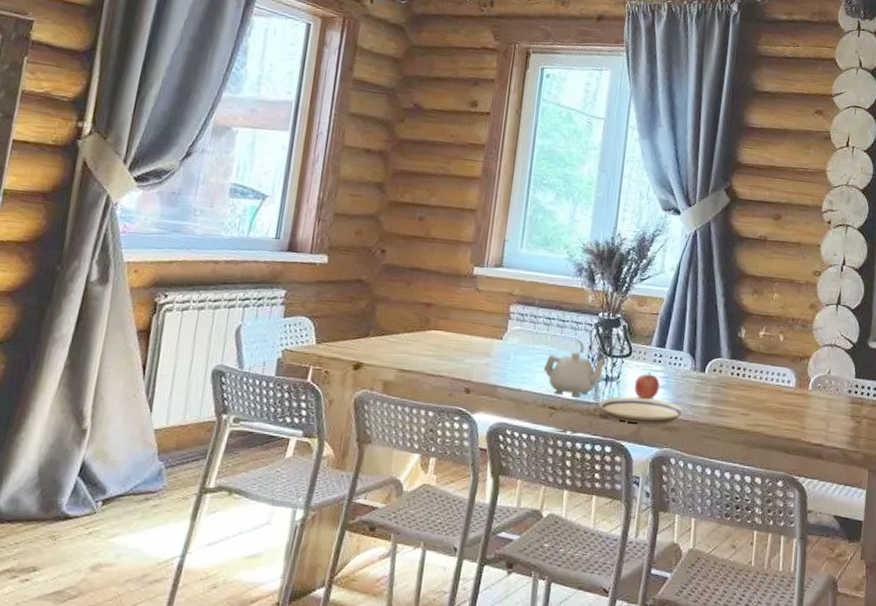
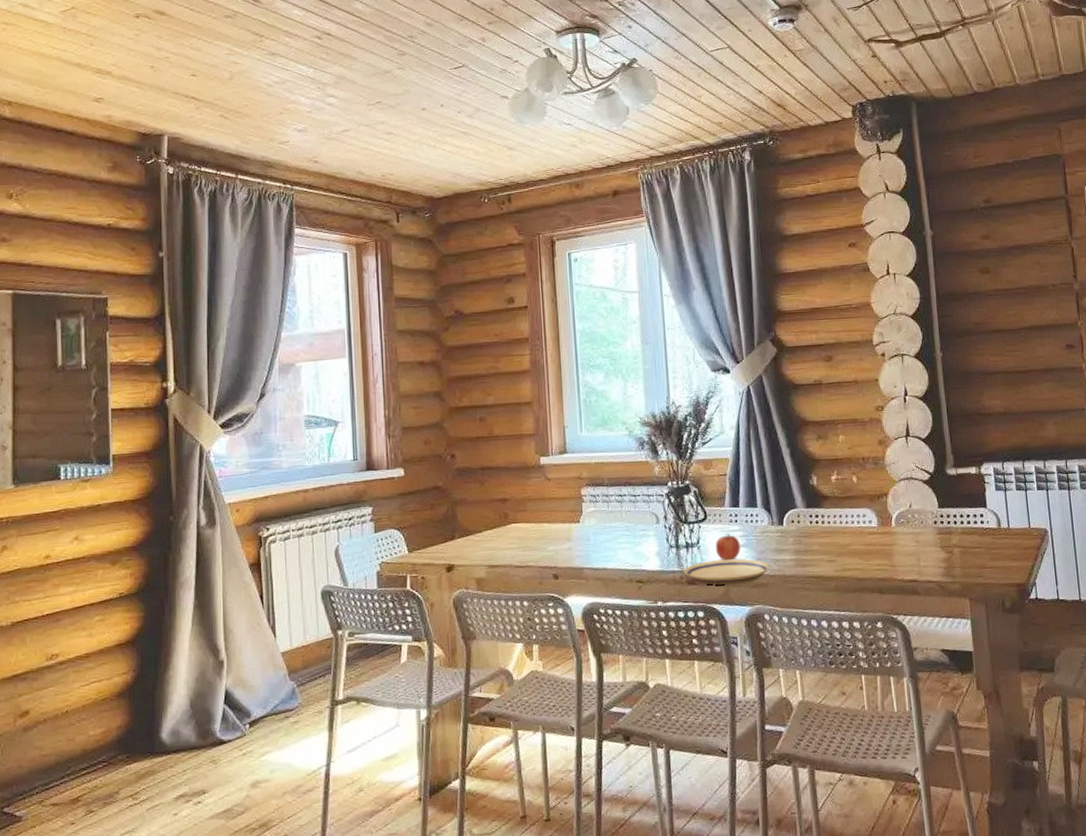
teapot: present [543,352,608,398] -> none [623,524,685,569]

